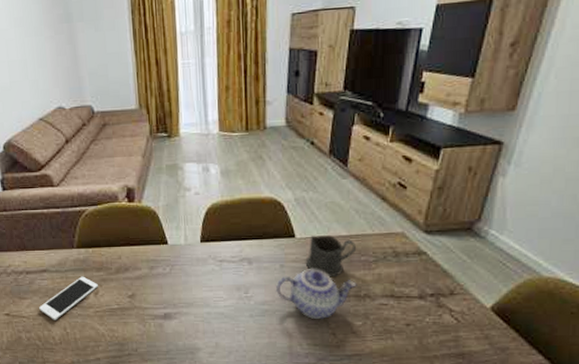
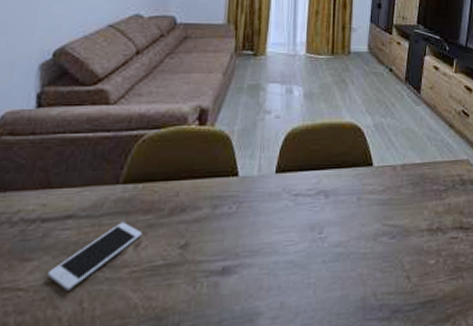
teapot: present [276,269,357,320] -> none [352,201,430,261]
cup: present [305,234,357,278] -> none [382,162,429,210]

